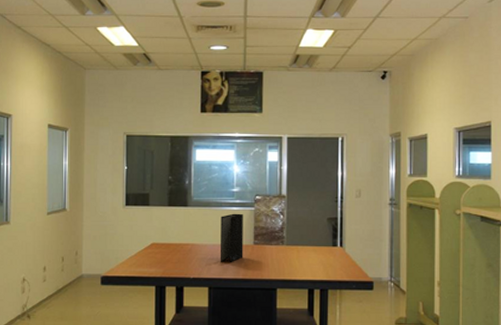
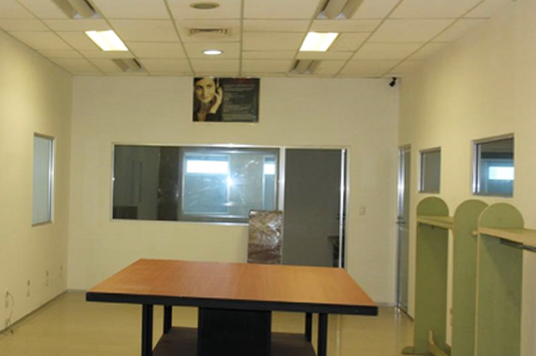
binder: present [220,213,243,263] -> none [211,229,236,283]

